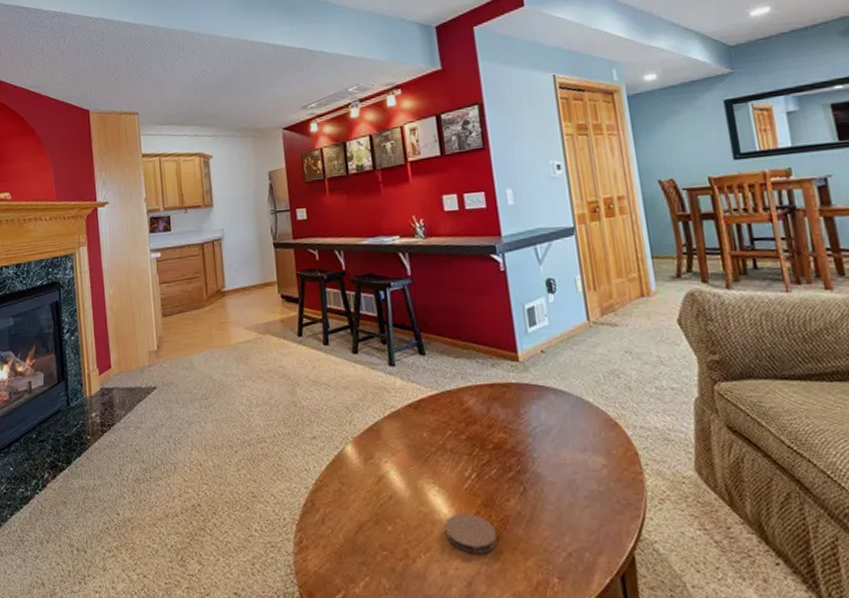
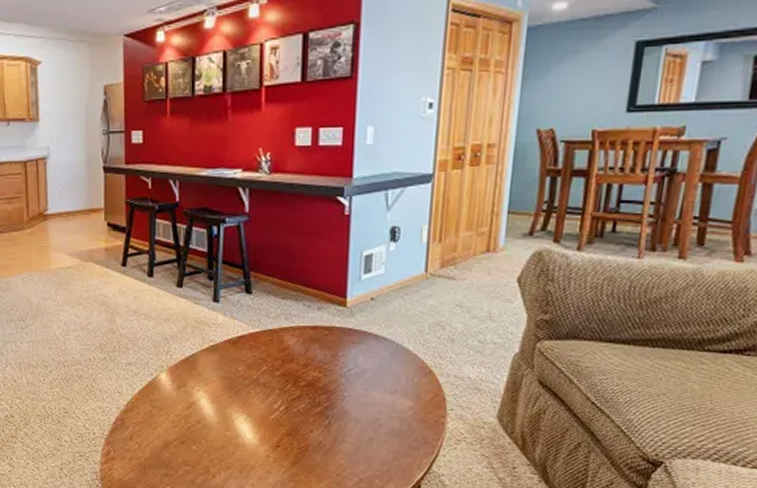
coaster: present [444,513,497,554] -> none [247,439,295,475]

